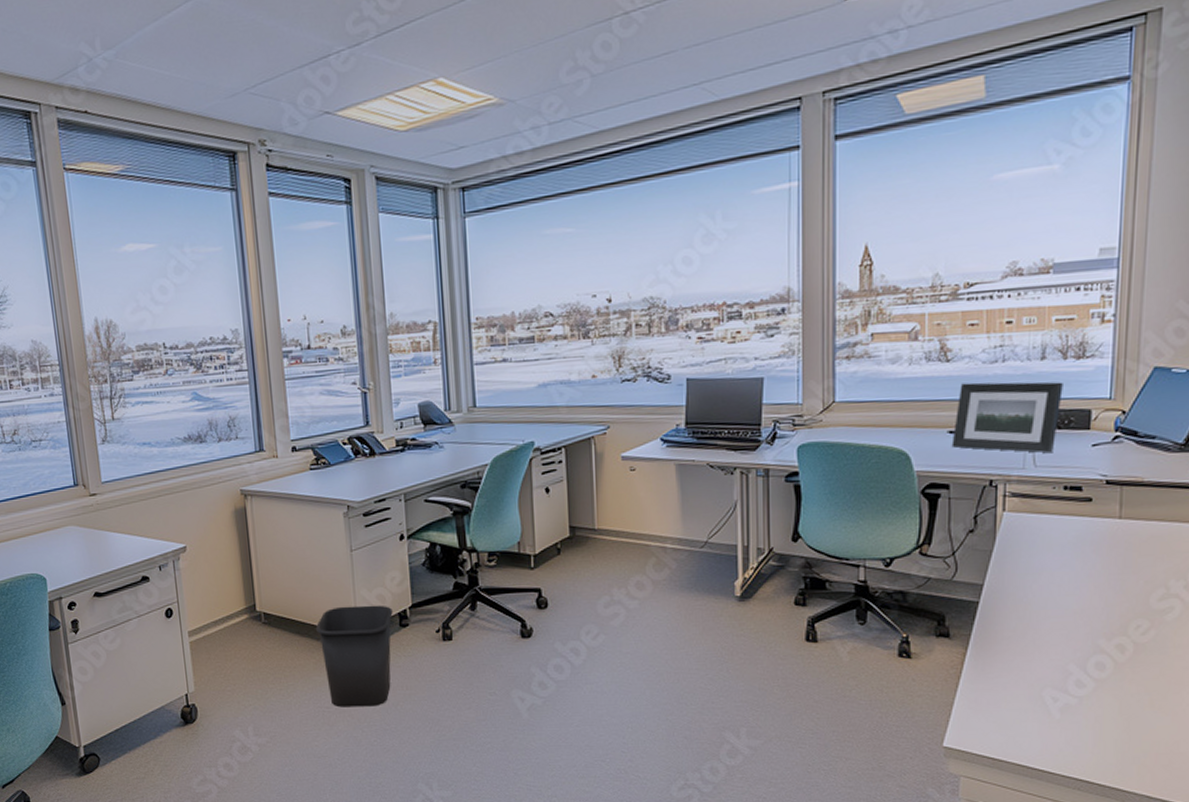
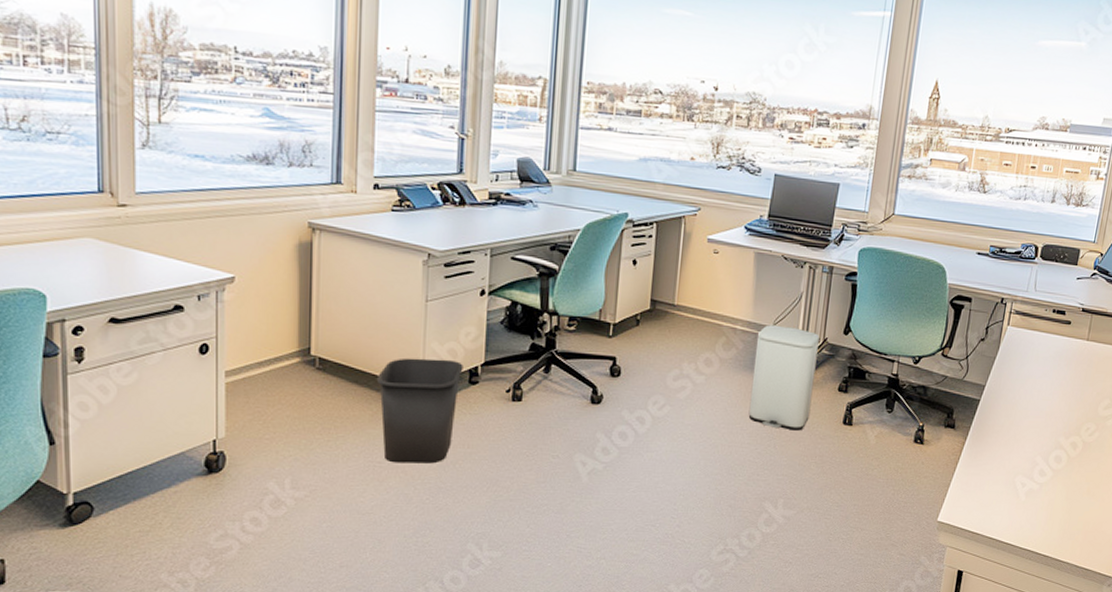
pedal bin: none [690,539,764,652] -> present [748,325,820,431]
picture frame: present [951,381,1063,454] -> none [978,213,1064,281]

